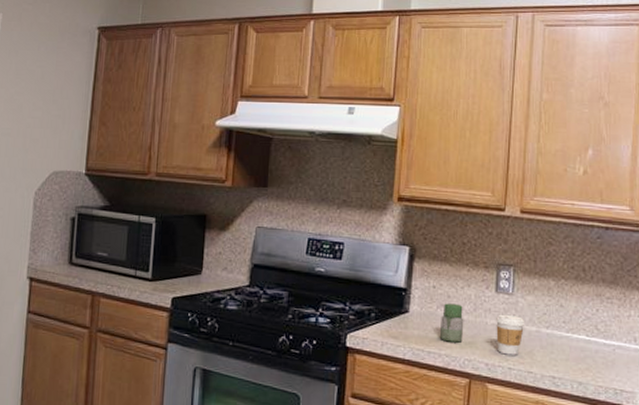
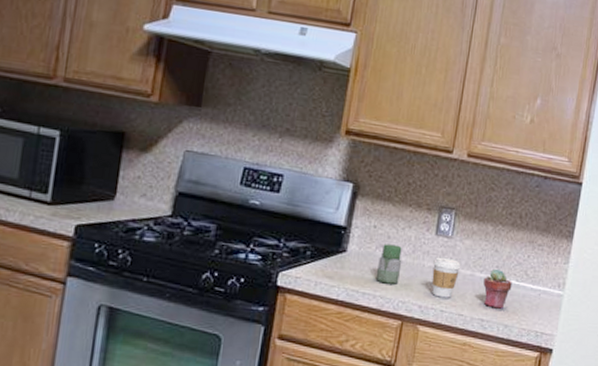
potted succulent: none [551,324,582,365] -> present [483,268,512,309]

